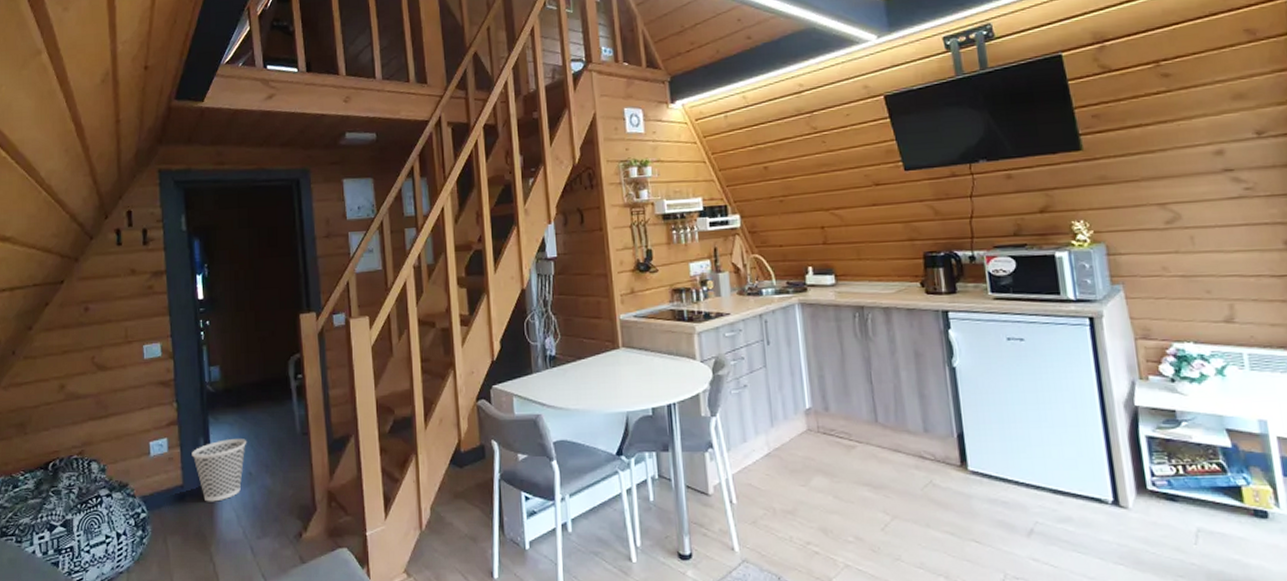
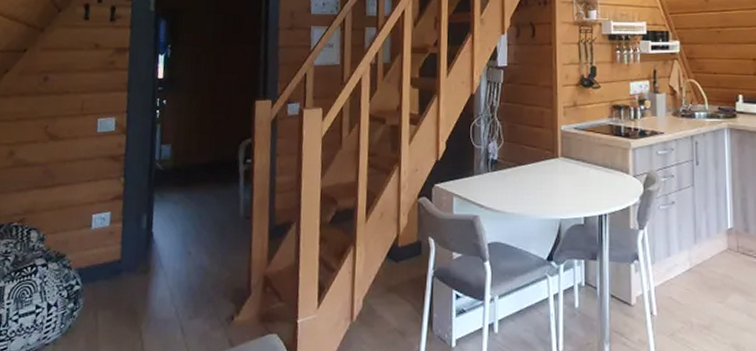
wastebasket: present [192,439,247,502] -> none [133,217,190,279]

